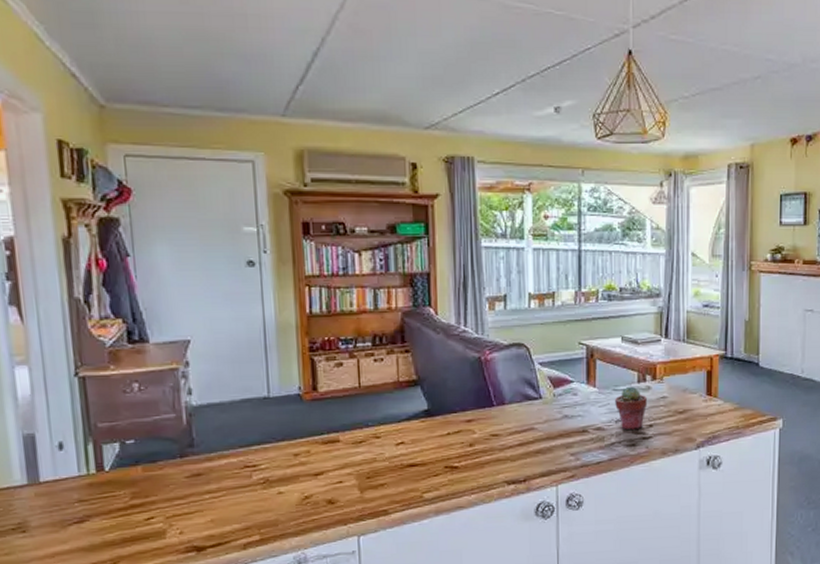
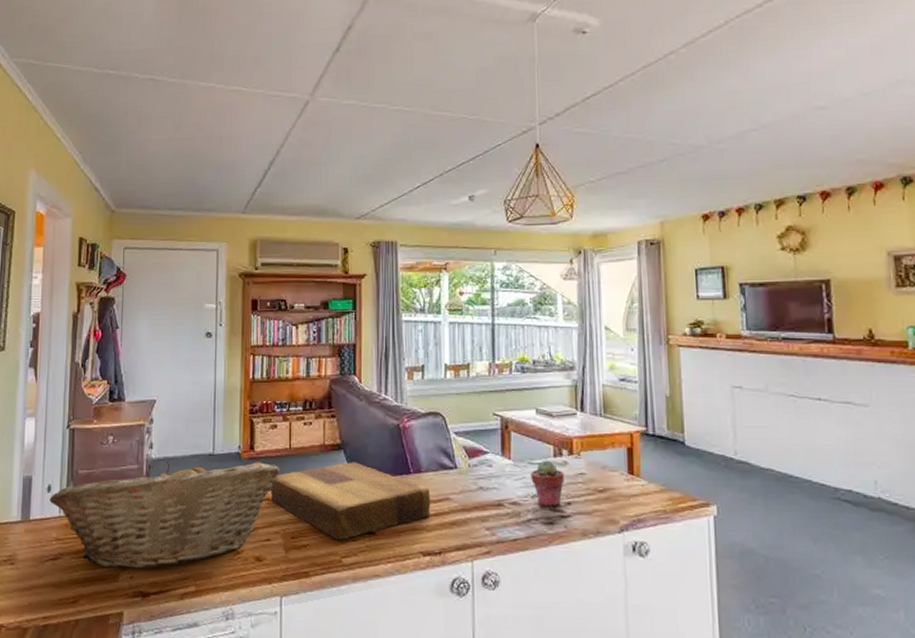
fruit basket: none [63,403,349,525] -> present [49,461,279,569]
cutting board: none [339,397,515,476] -> present [270,462,431,540]

